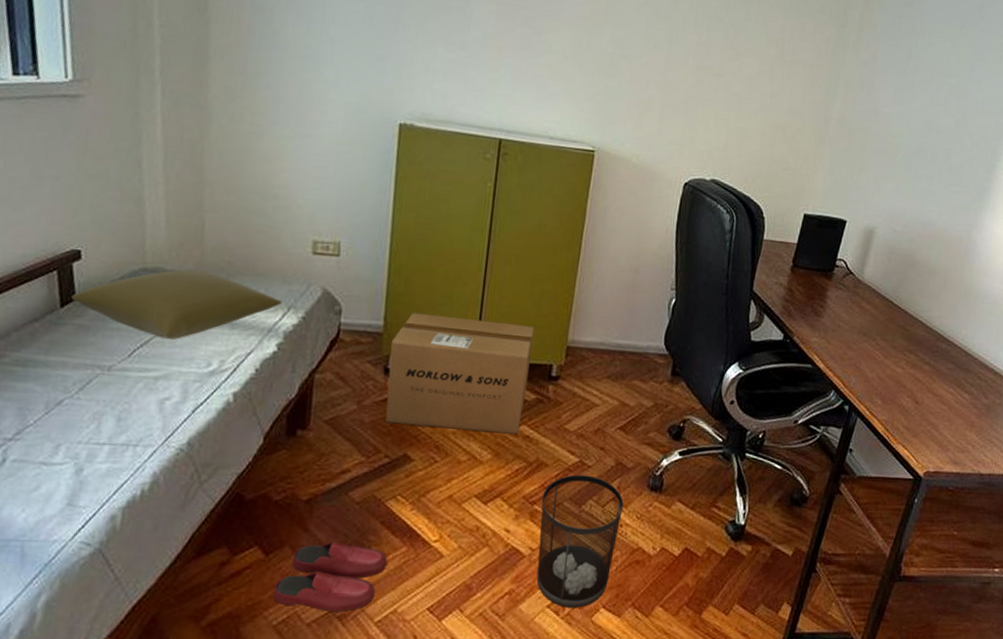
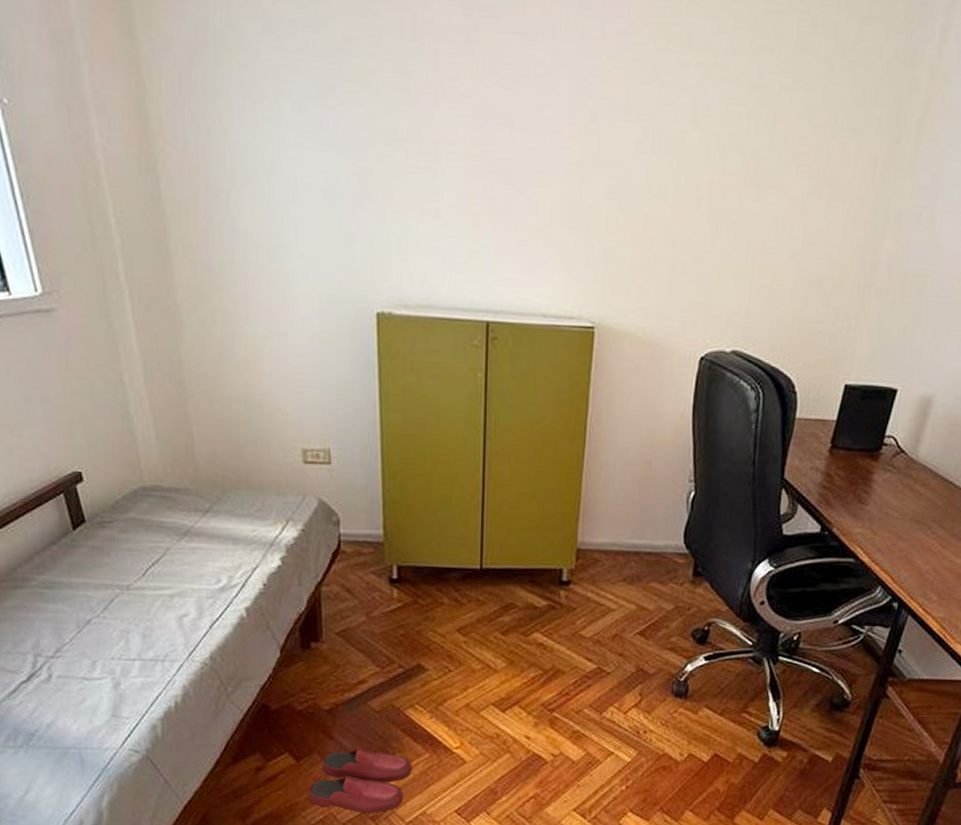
pillow: present [71,269,282,340] -> none [81,485,280,557]
box: present [385,313,535,434] -> none [393,520,541,642]
waste bin: present [536,474,624,608] -> none [560,681,647,812]

